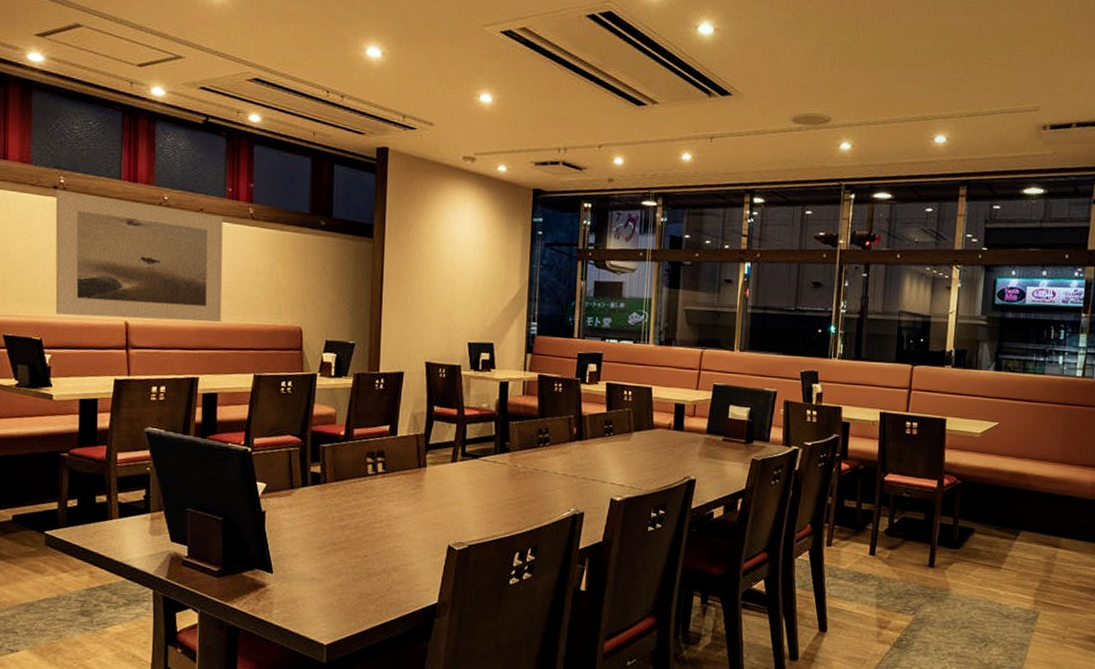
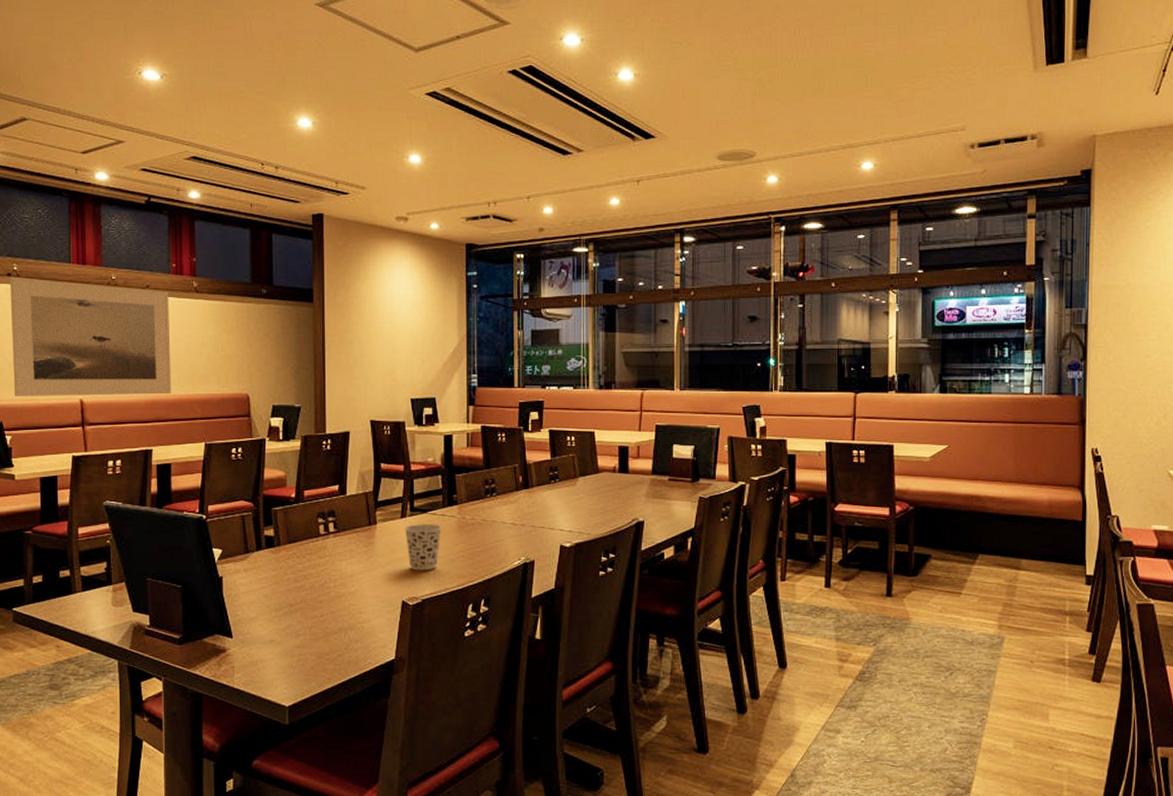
cup: none [454,469,492,517] -> present [404,524,441,571]

